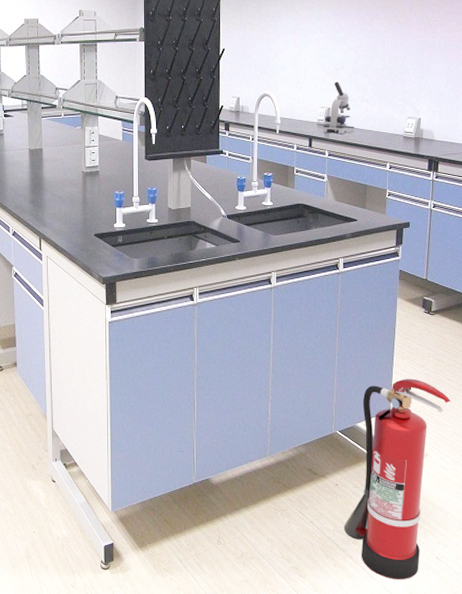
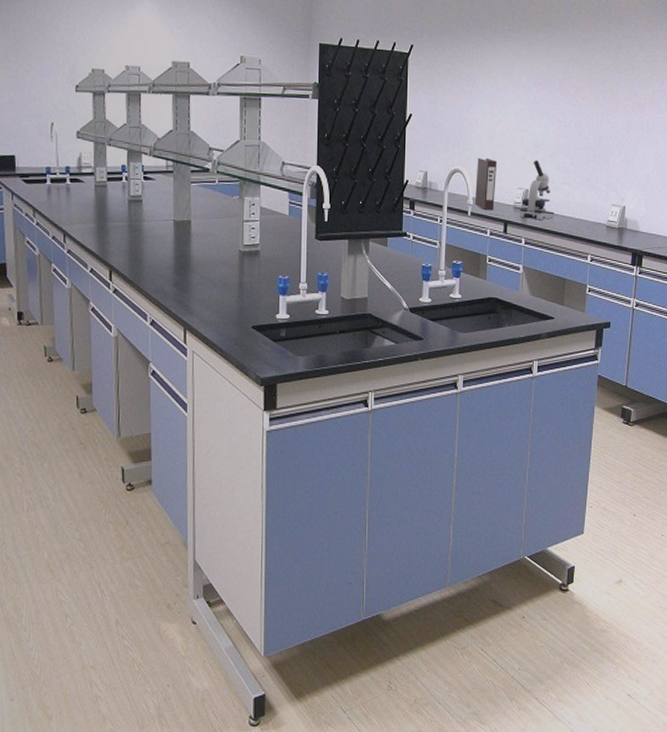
binder: none [282,82,301,128] -> present [475,157,497,210]
fire extinguisher: present [343,378,451,580] -> none [529,496,648,722]

